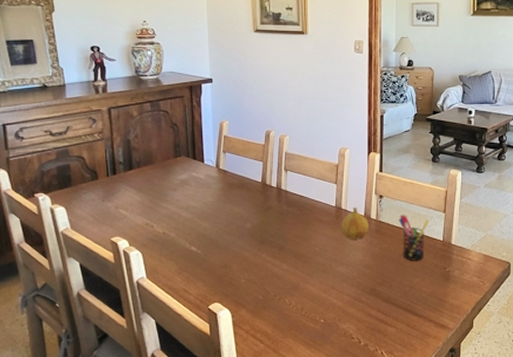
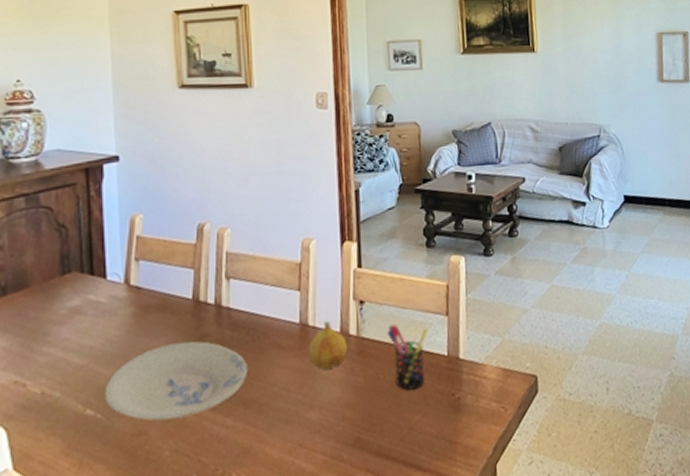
bowl: none [203,210,299,260] -> present [104,341,249,421]

